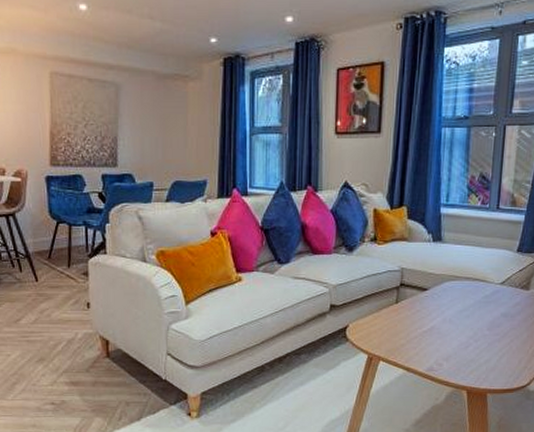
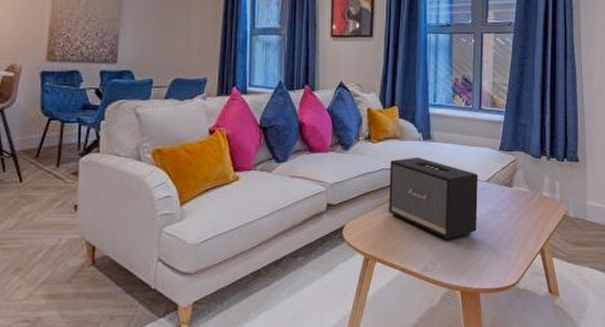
speaker: none [394,258,492,342] -> present [389,157,478,240]

